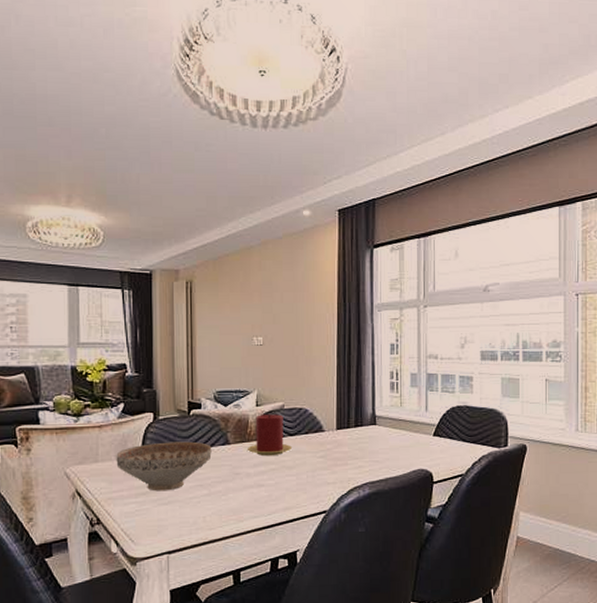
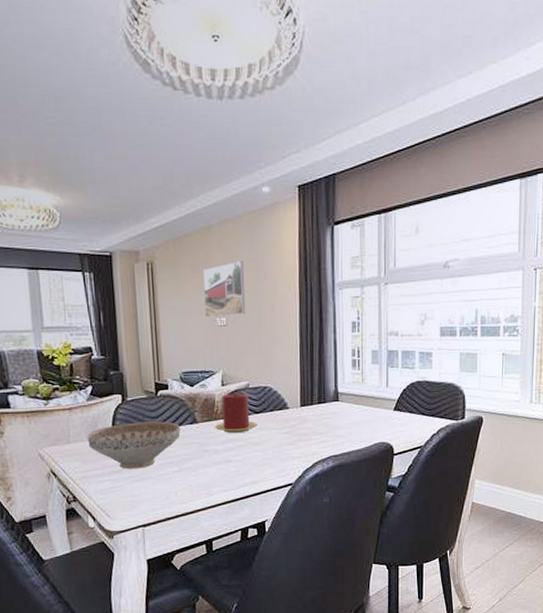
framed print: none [241,280,283,337] -> present [203,260,245,318]

